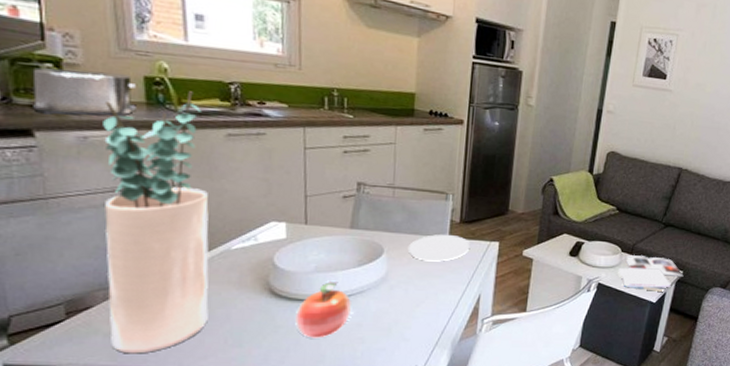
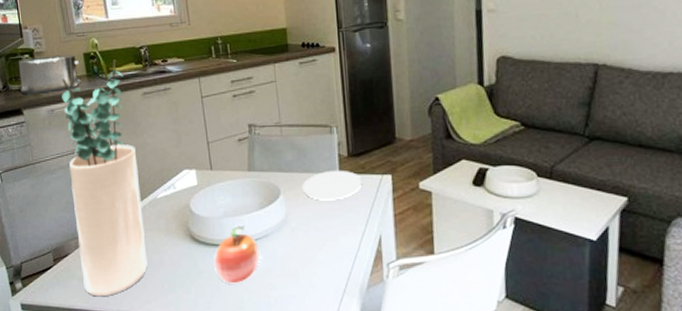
books: present [618,268,671,292] -> none [537,197,614,226]
magazine: present [623,254,684,277] -> none [541,179,630,205]

